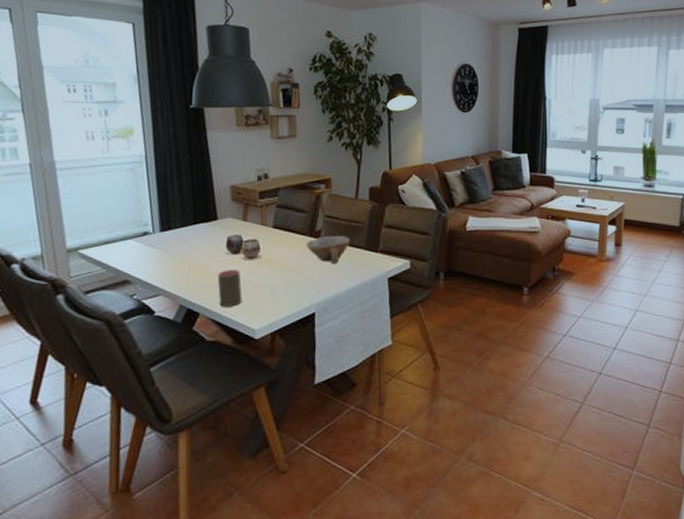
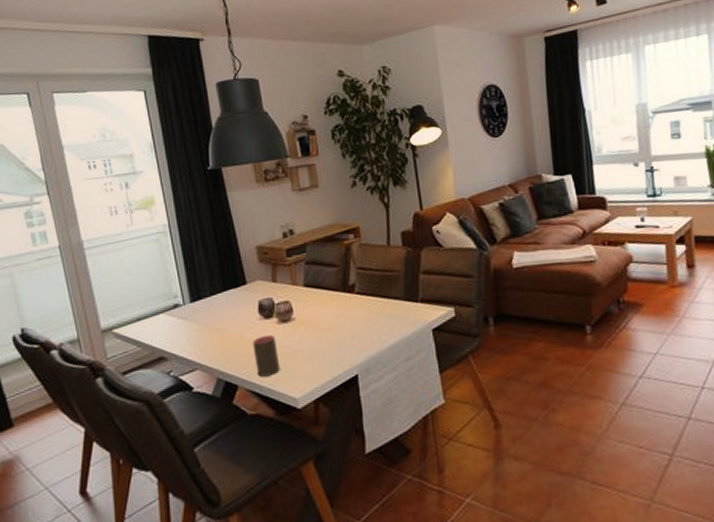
bowl: present [306,236,351,263] -> none [340,288,387,319]

